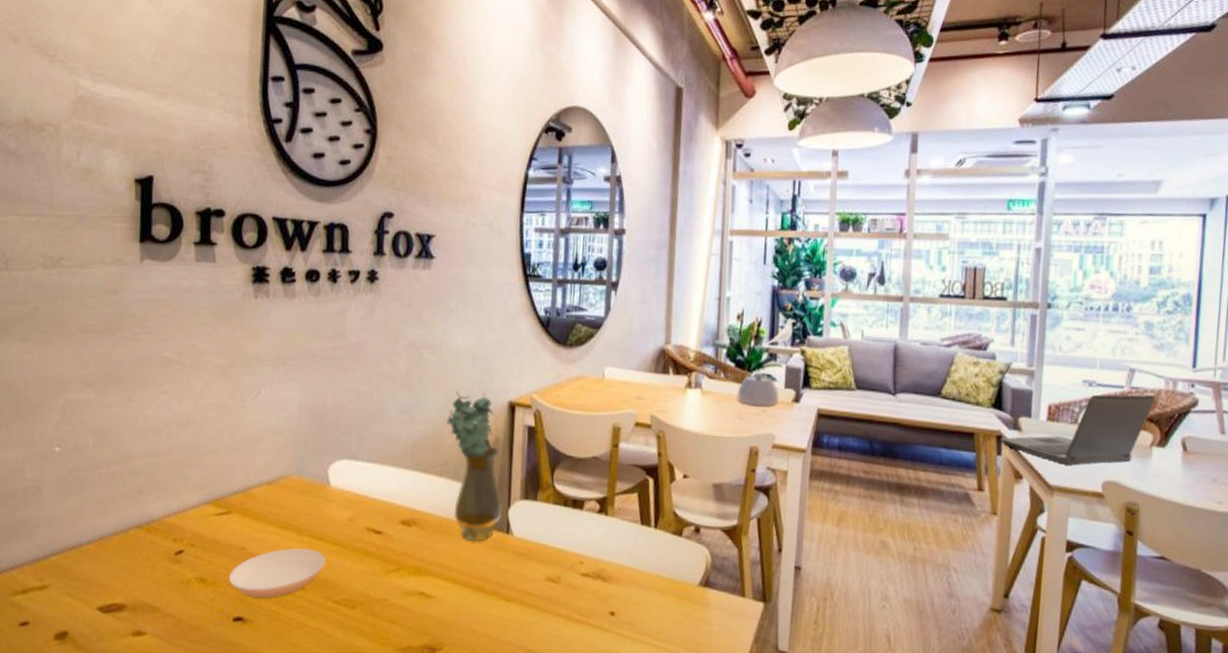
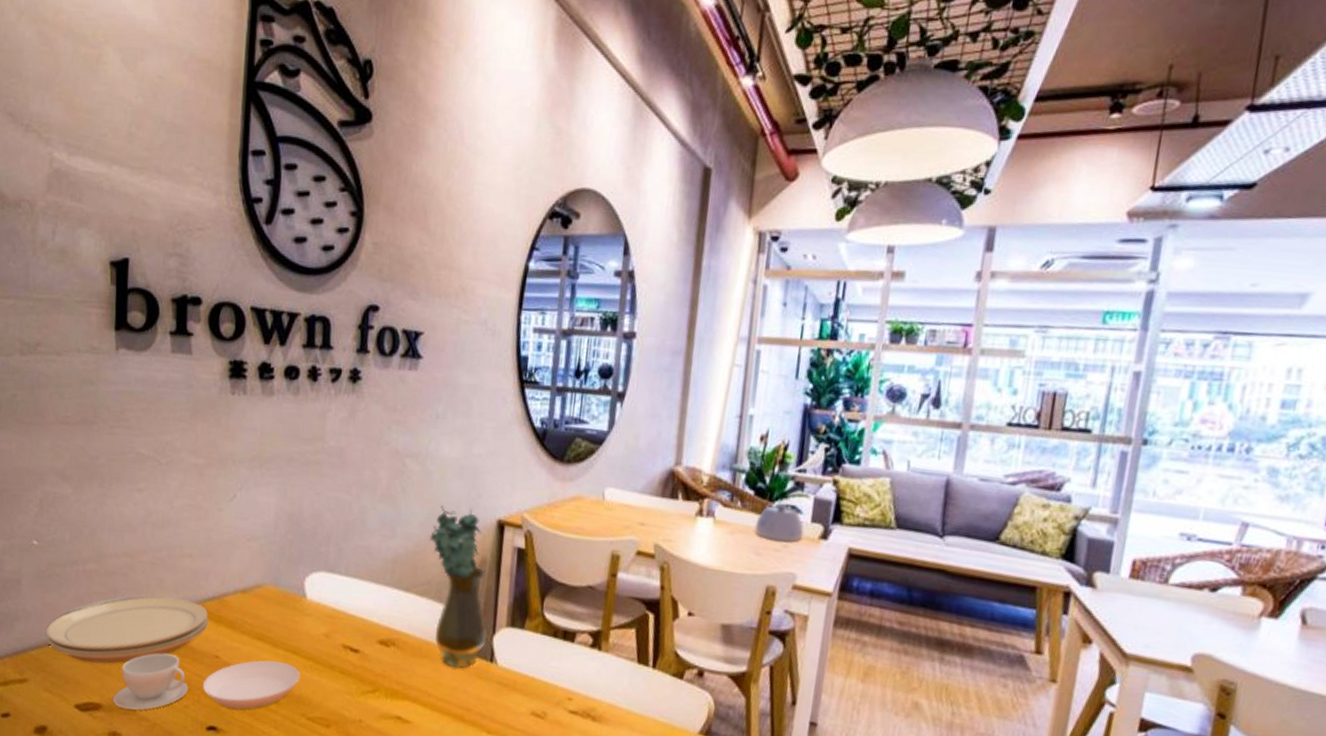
plate: none [67,494,235,564] -> present [46,597,210,664]
teacup: none [137,549,215,608] -> present [112,653,189,710]
laptop computer: present [1000,394,1156,466] -> none [1067,551,1273,634]

